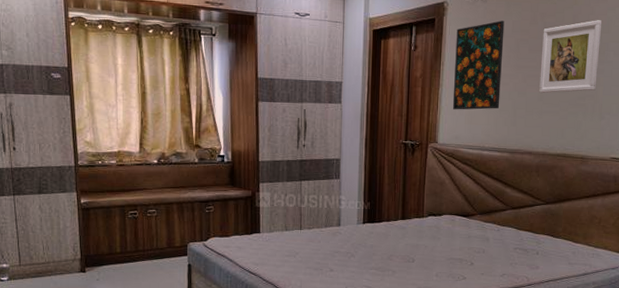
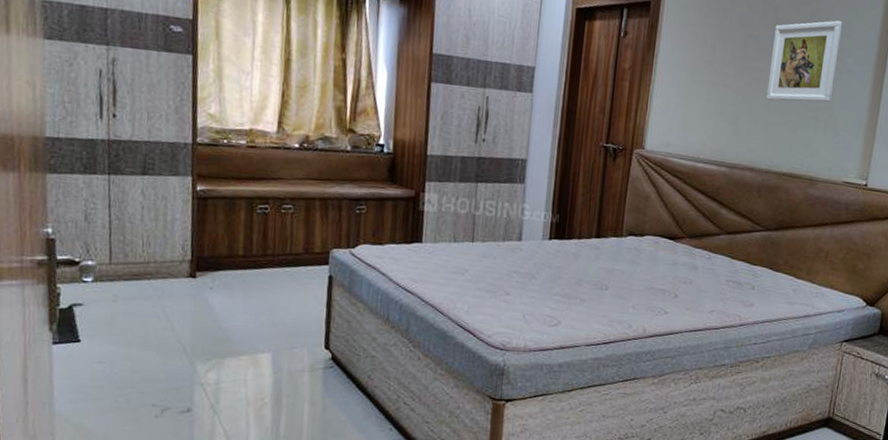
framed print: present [452,20,505,110] -> none [664,11,732,115]

